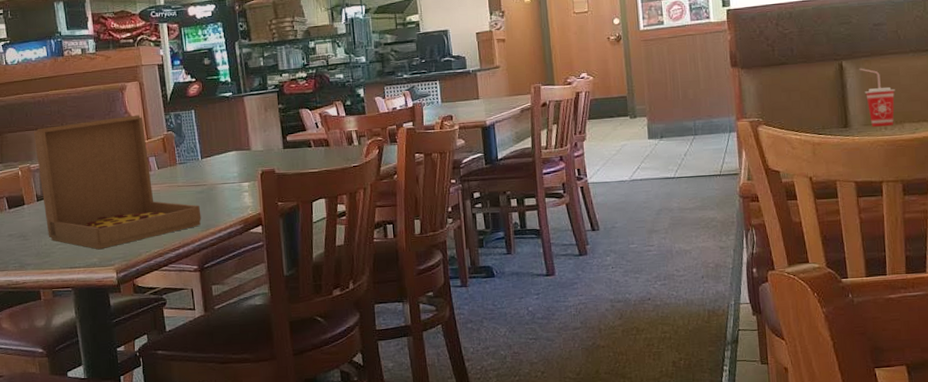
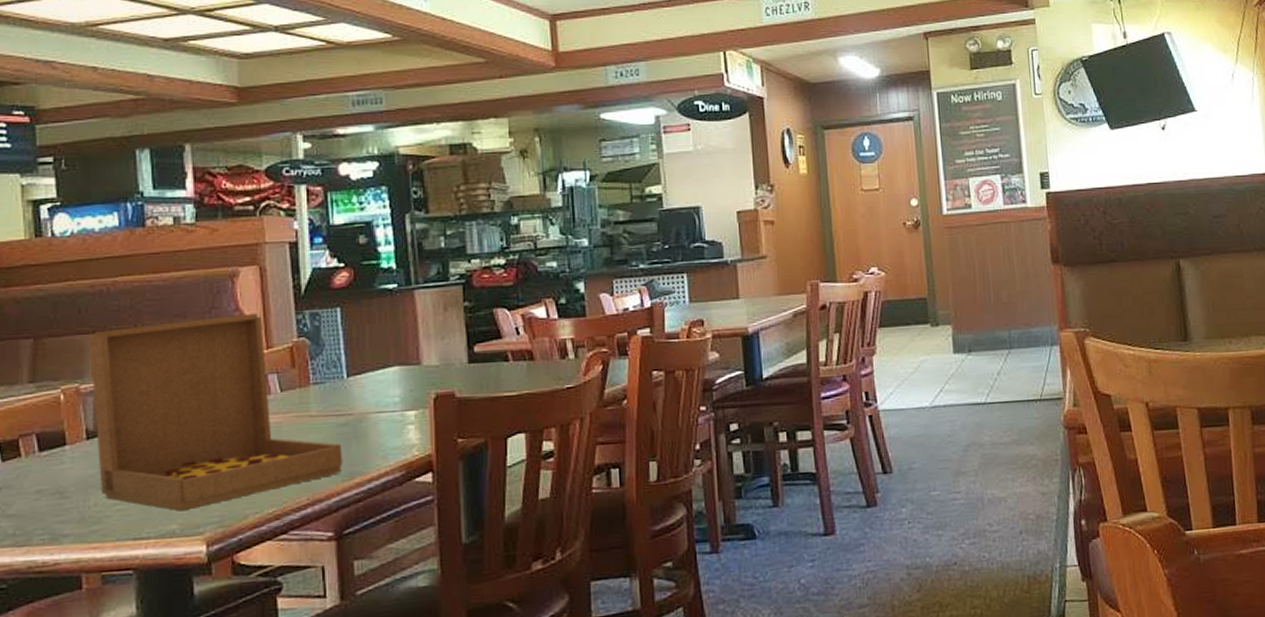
beverage cup: present [859,68,895,127] -> none [1198,268,1240,341]

